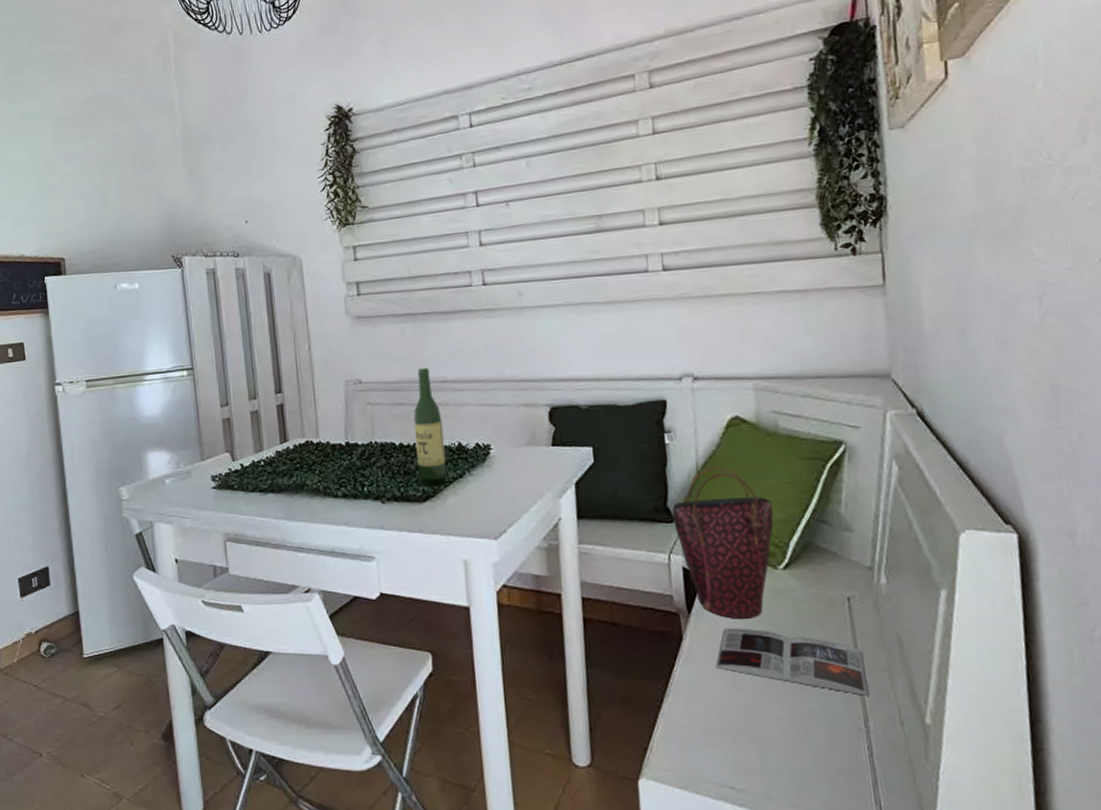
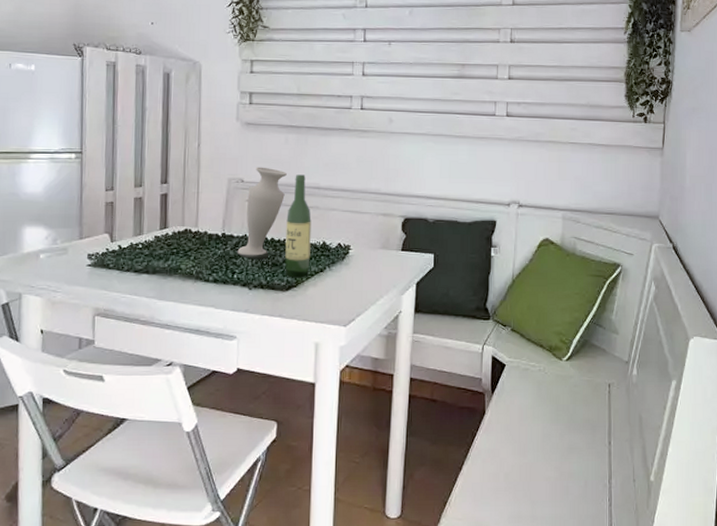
vase: none [364,363,409,469] -> present [237,167,287,260]
handbag: present [673,466,774,620] -> none [490,277,564,400]
magazine: present [715,628,868,696] -> none [507,406,614,460]

